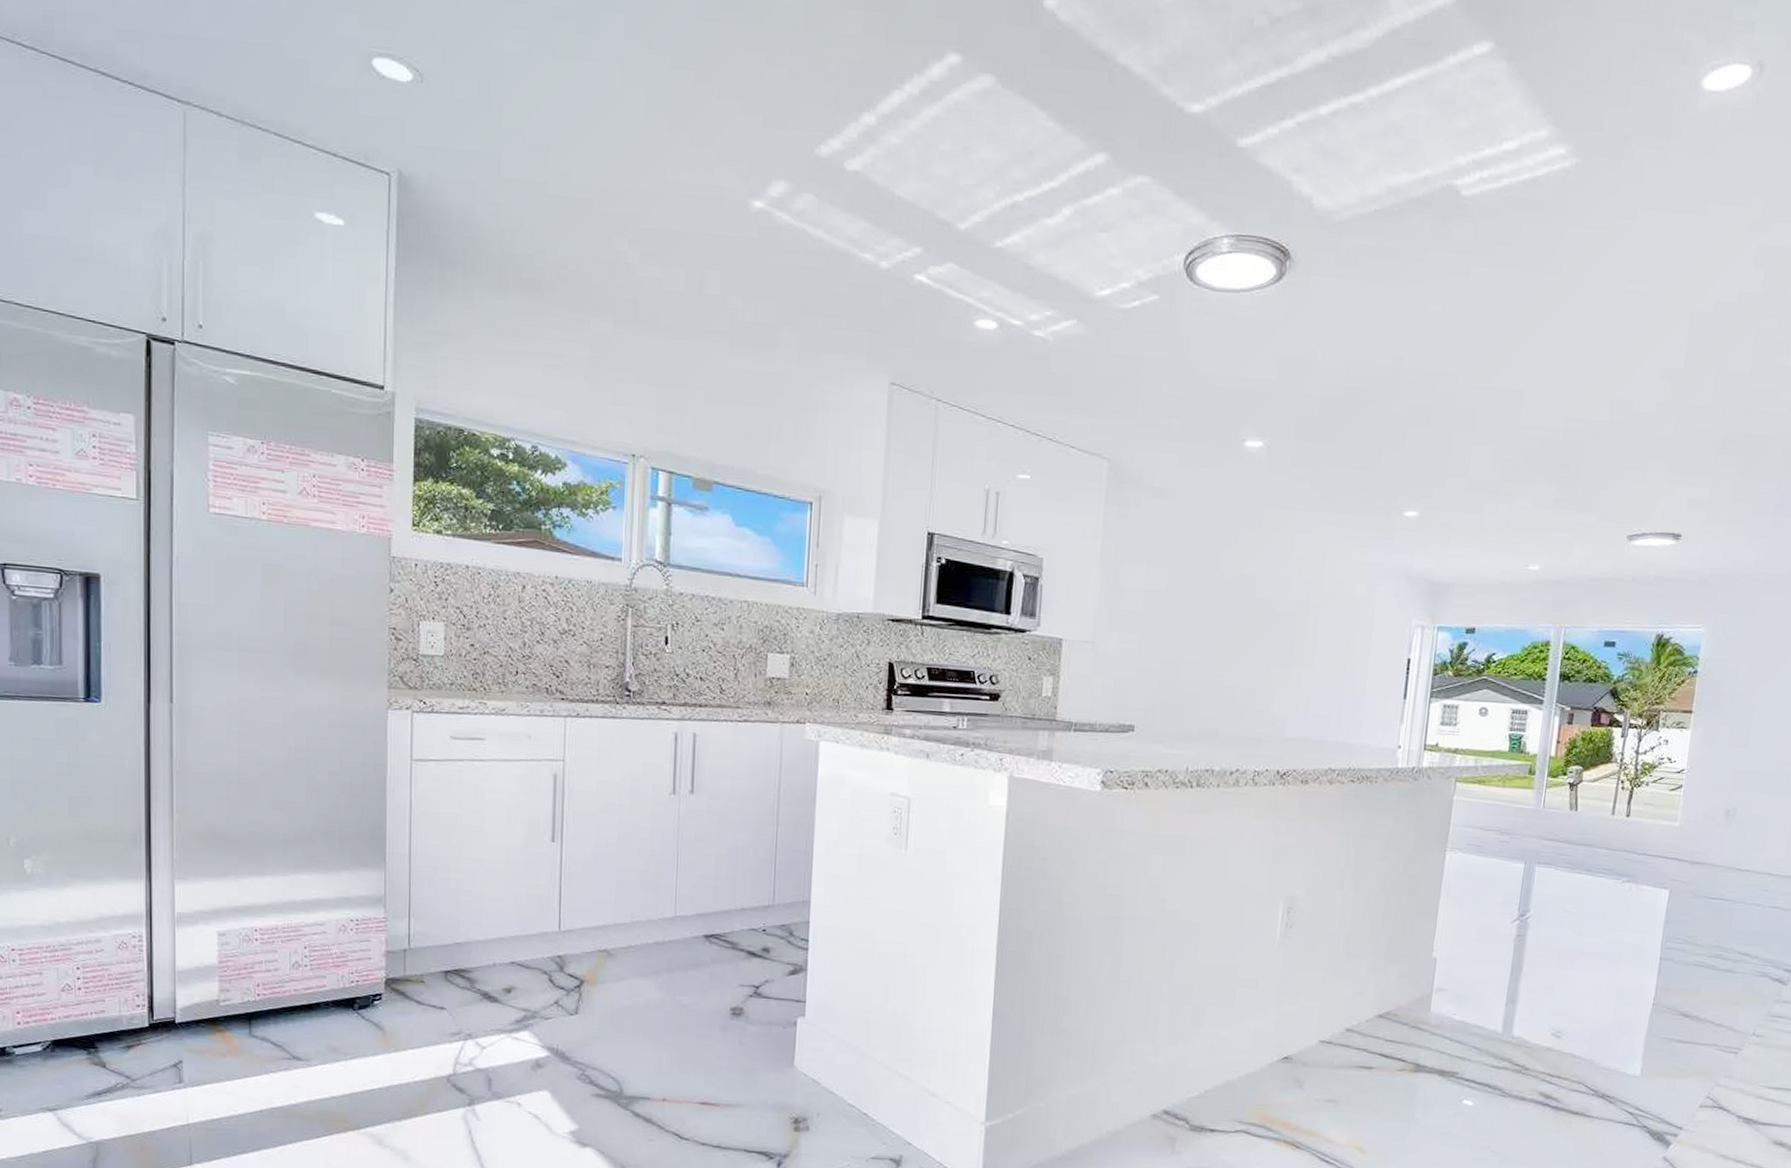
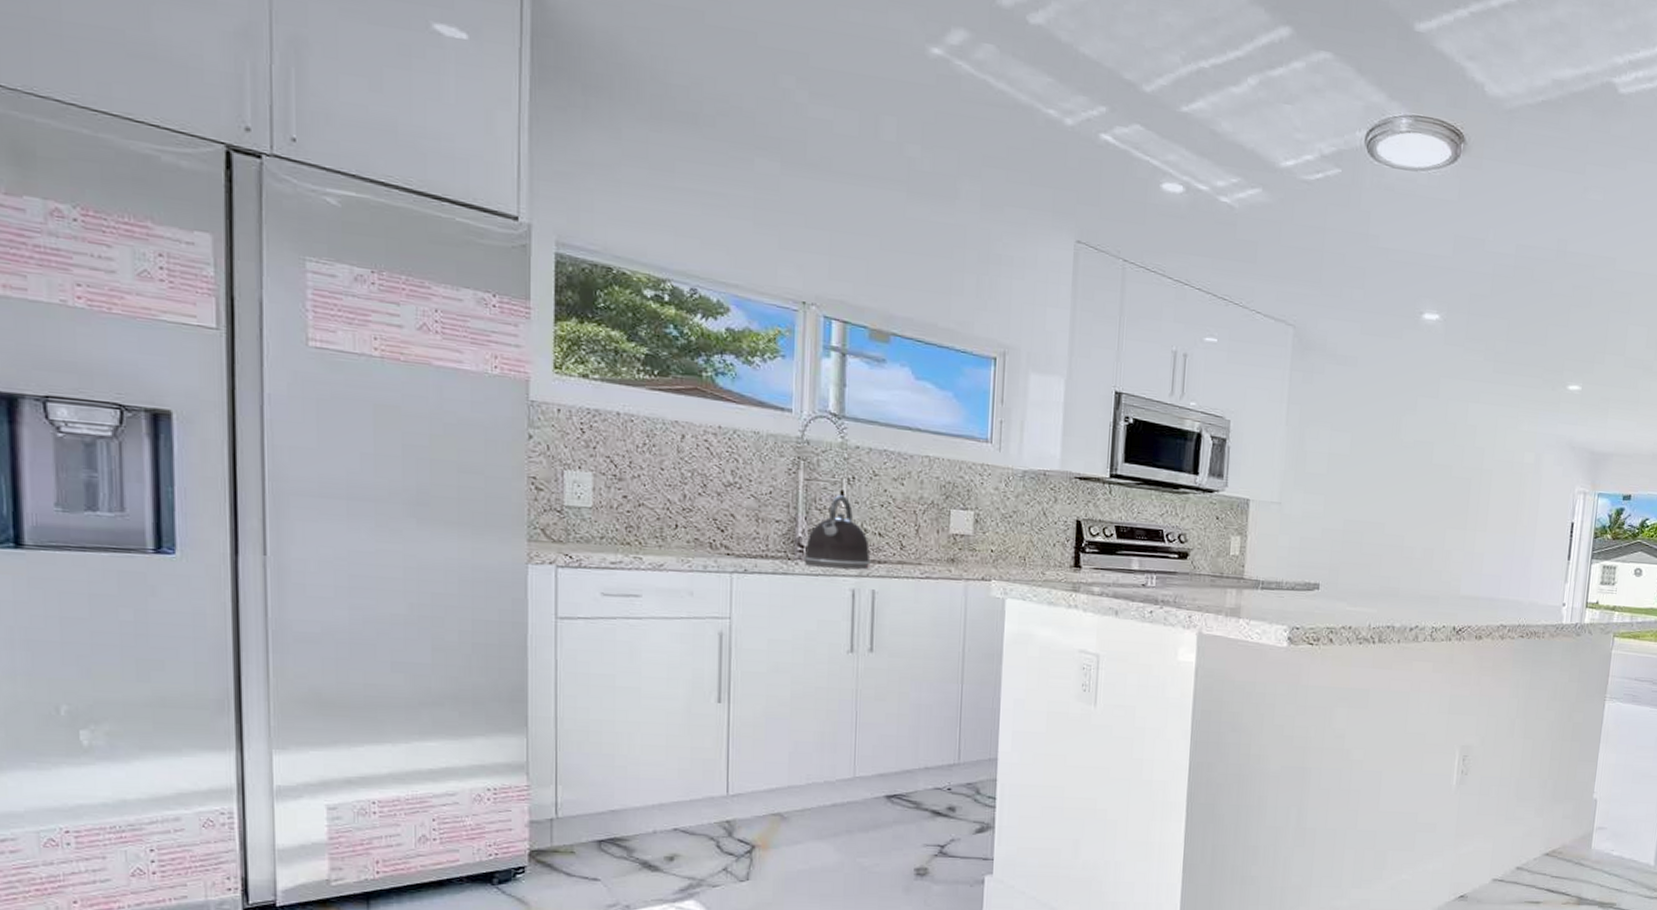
kettle: none [630,640,692,714] -> present [803,495,871,571]

